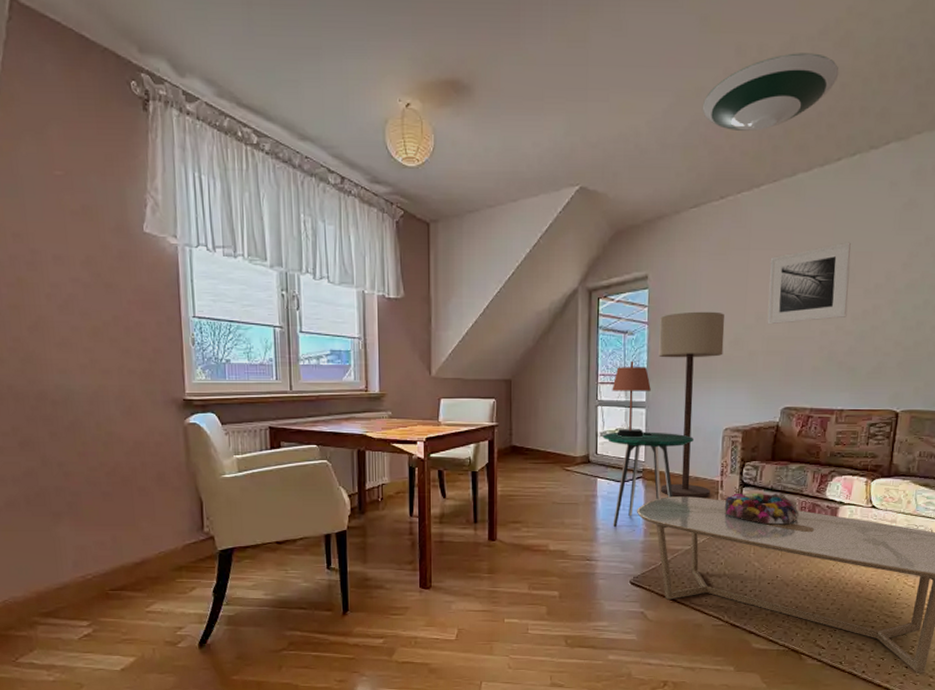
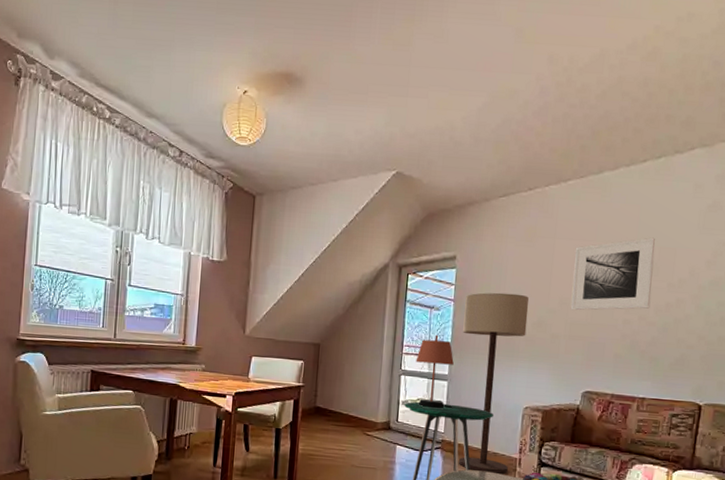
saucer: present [702,53,839,132] -> none [514,64,646,132]

